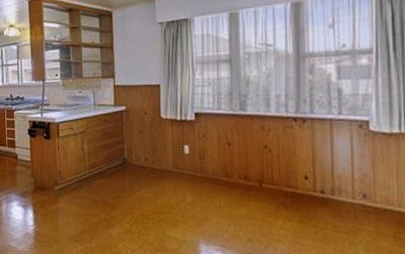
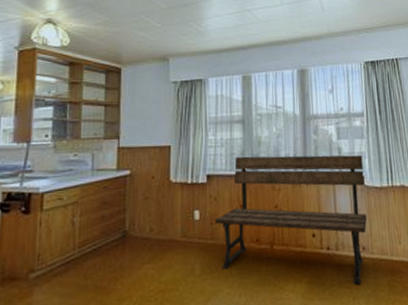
bench: none [204,96,371,231] -> present [216,155,368,285]

